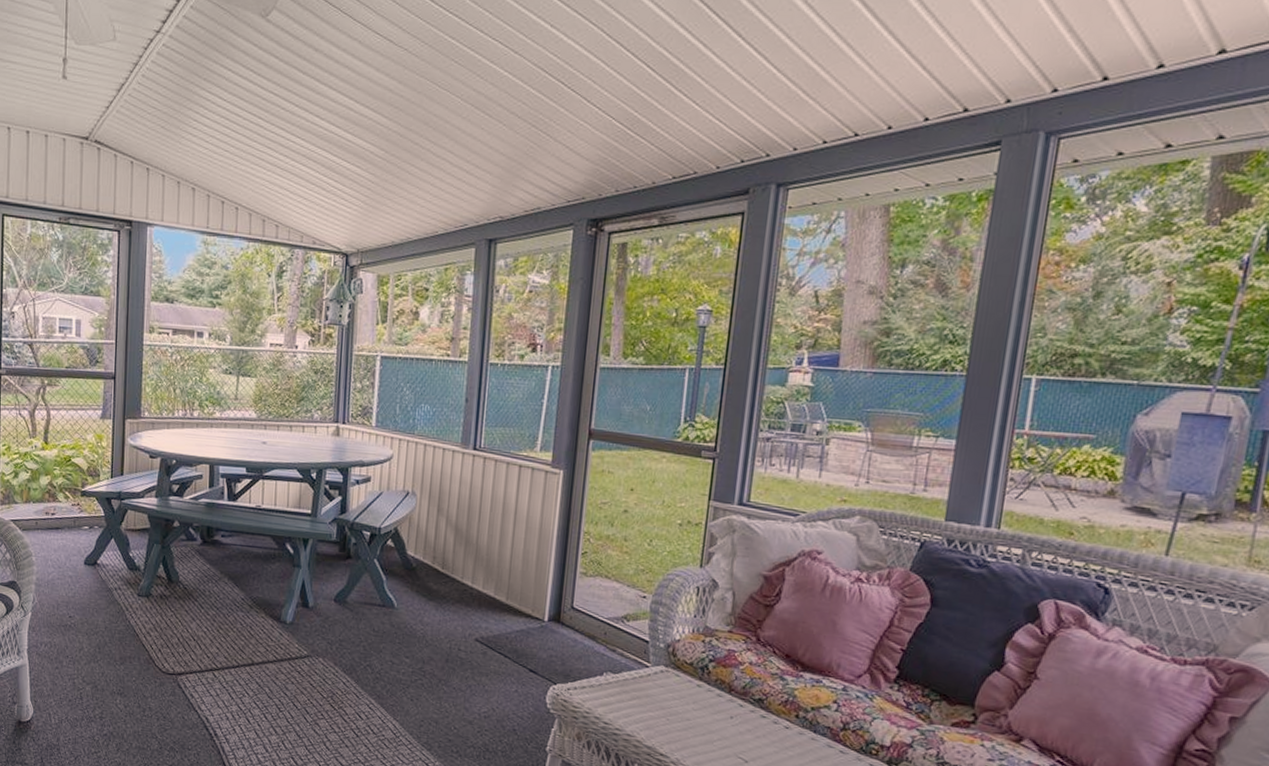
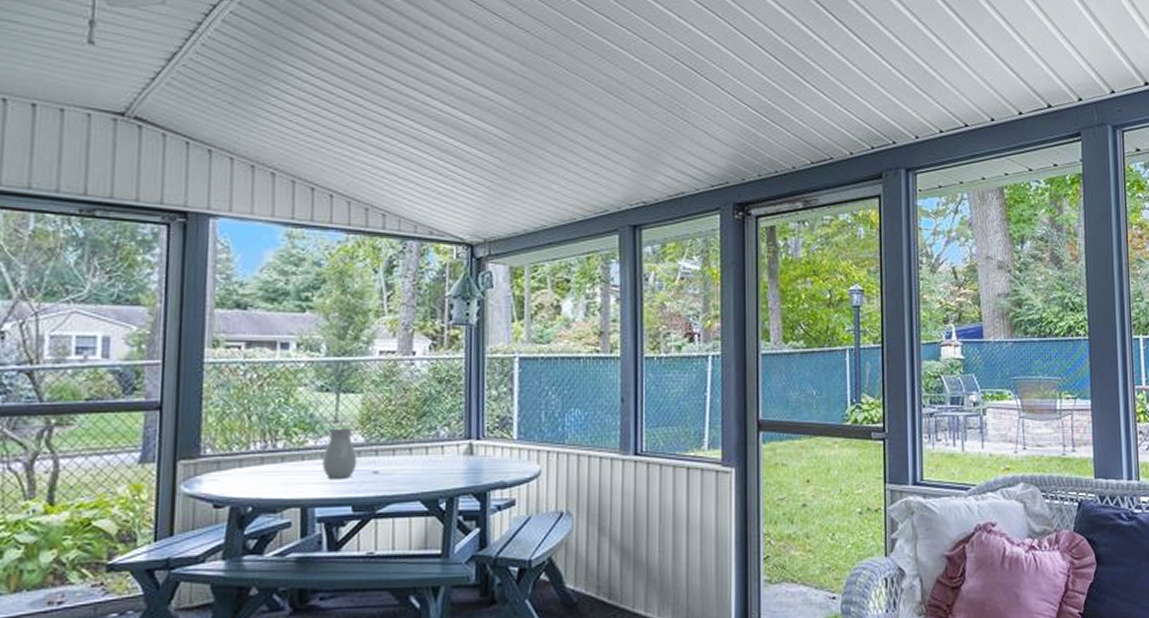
pitcher: none [225,404,251,445] -> present [323,427,357,479]

